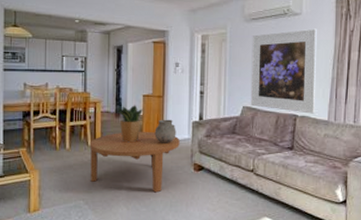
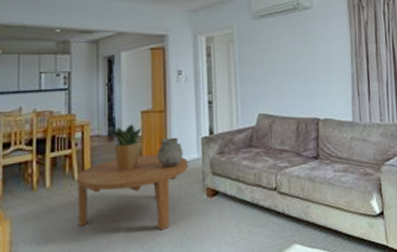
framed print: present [250,28,317,114] -> none [262,22,337,116]

